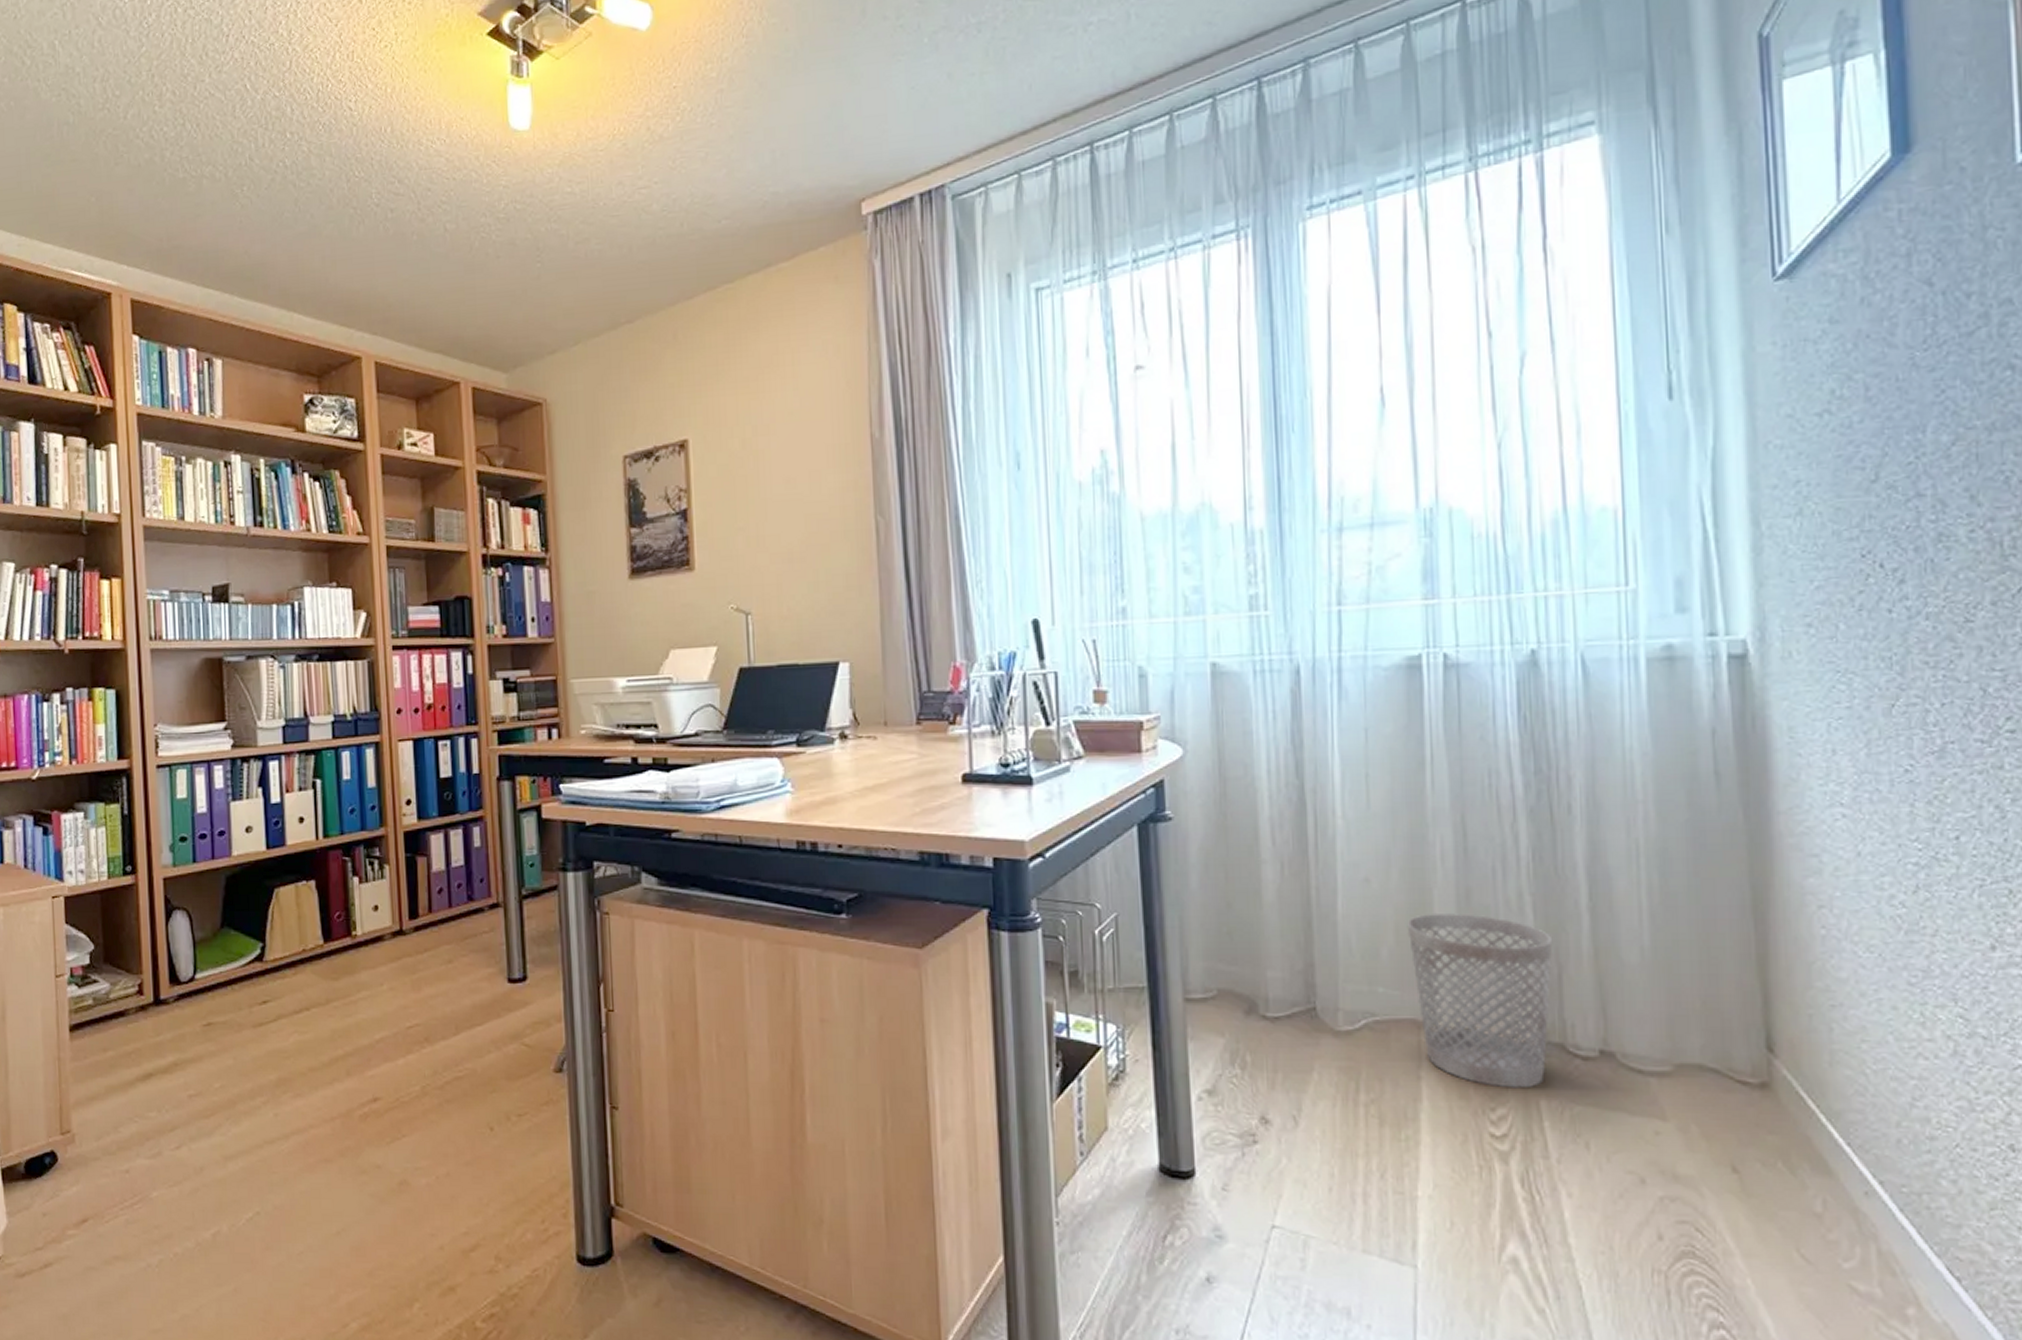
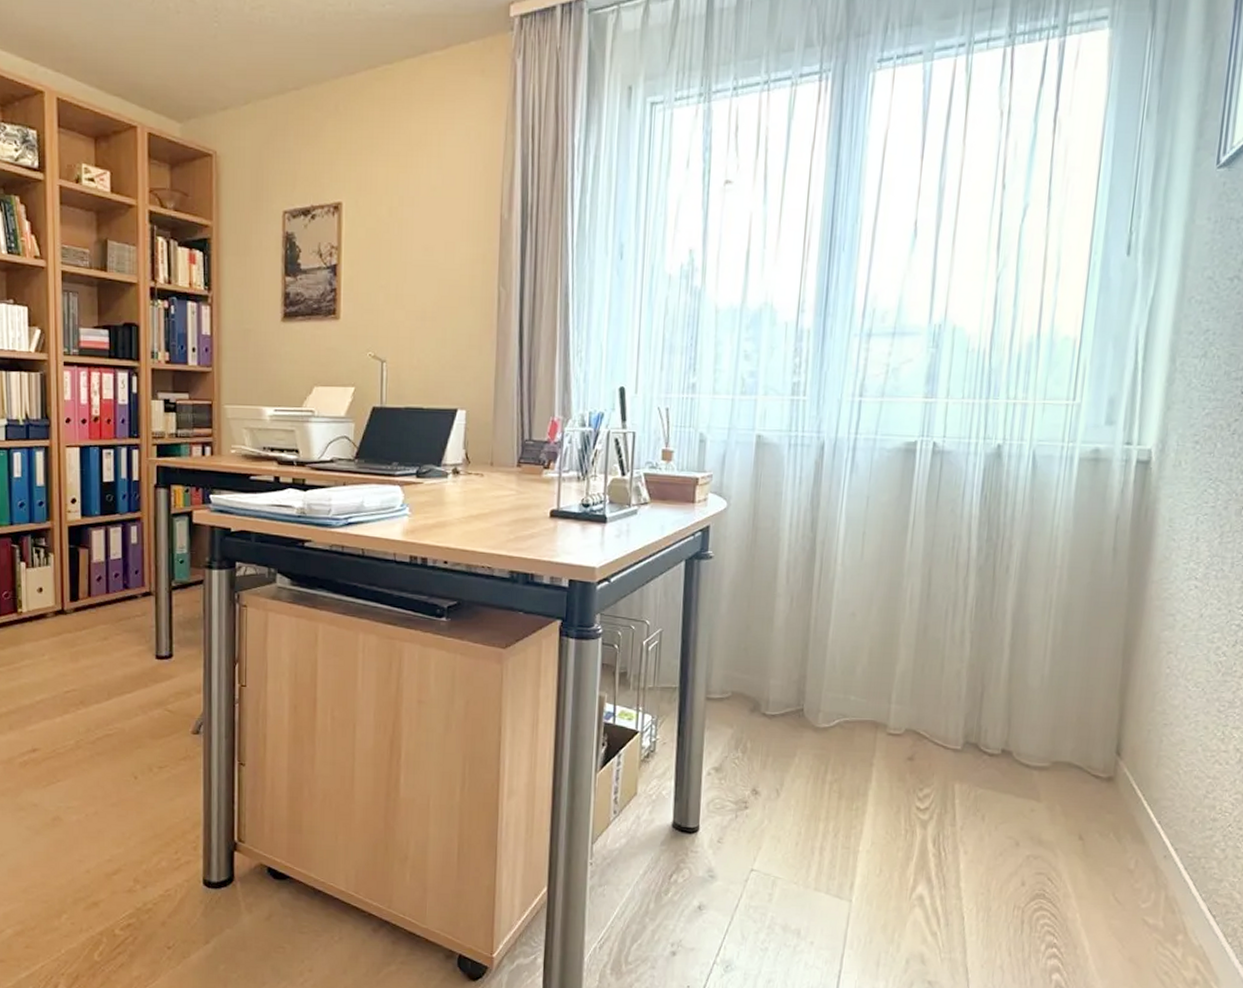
wastebasket: present [1406,914,1553,1089] -> none [877,642,981,775]

